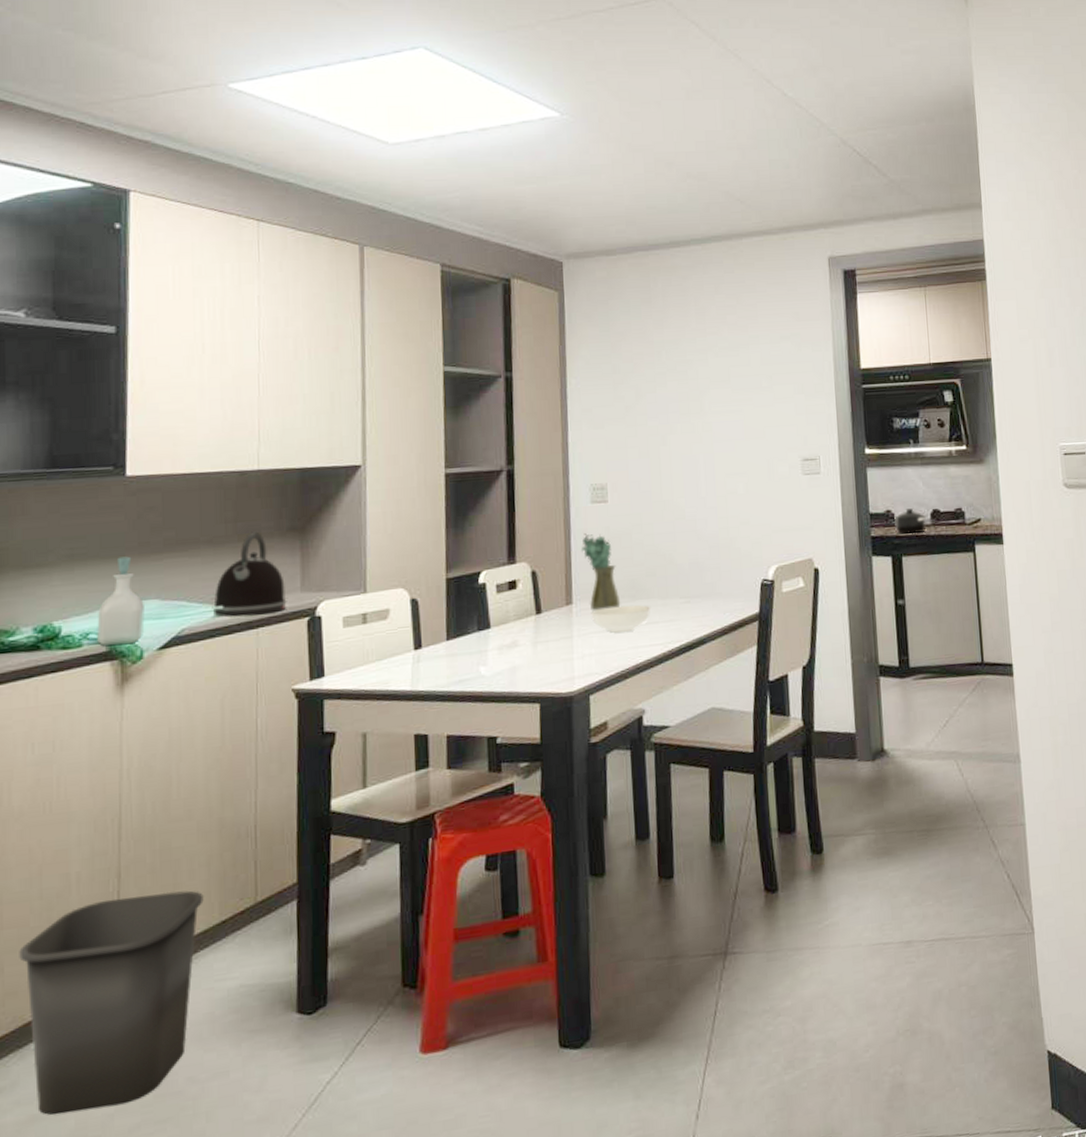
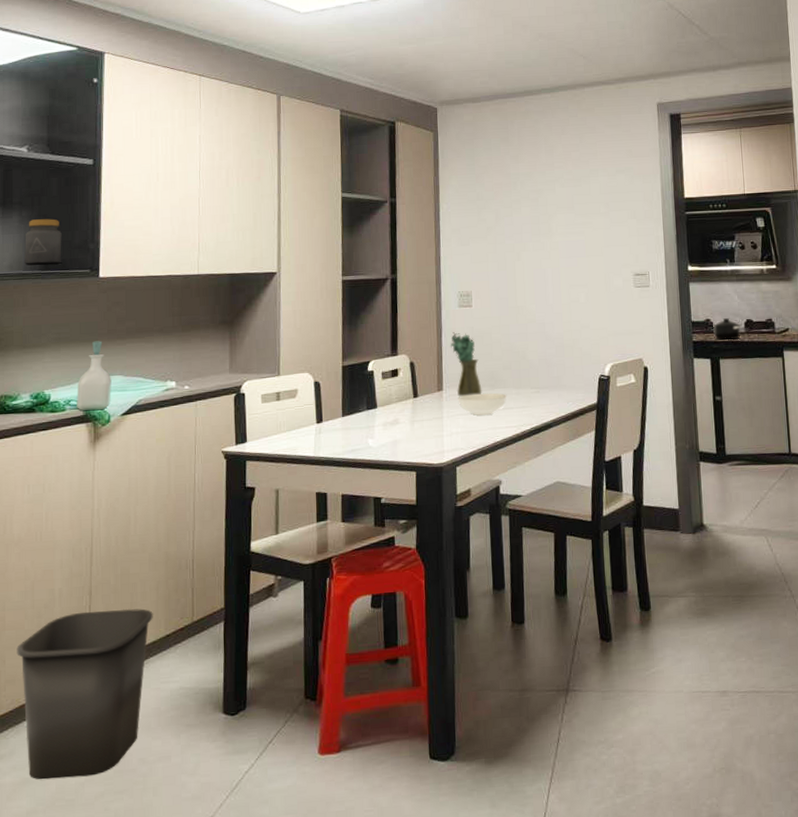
jar: none [23,402,75,464] -> present [25,219,62,266]
kettle: present [212,531,287,618] -> none [162,323,219,393]

